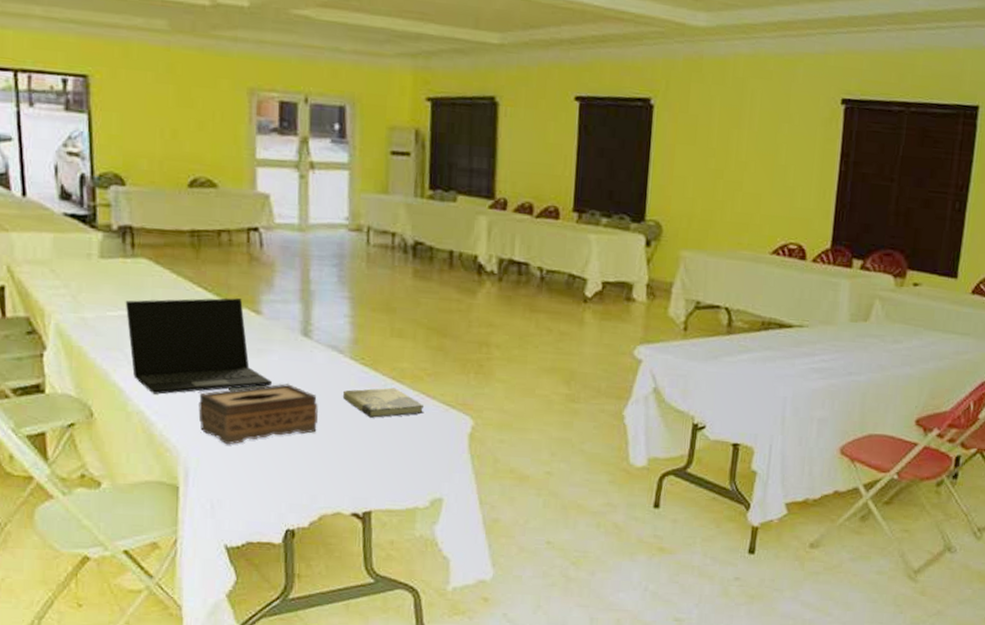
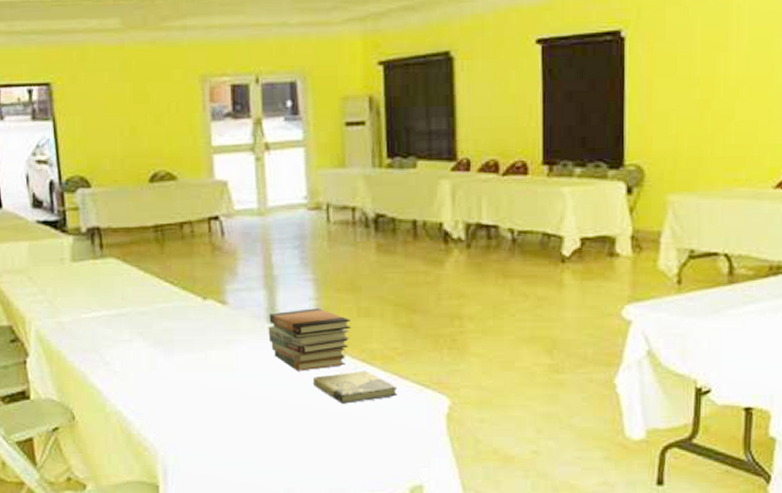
laptop: present [125,298,273,395] -> none [97,290,243,393]
tissue box: present [198,384,318,445] -> none [172,374,289,441]
book stack: none [301,325,384,385] -> present [268,308,351,371]

